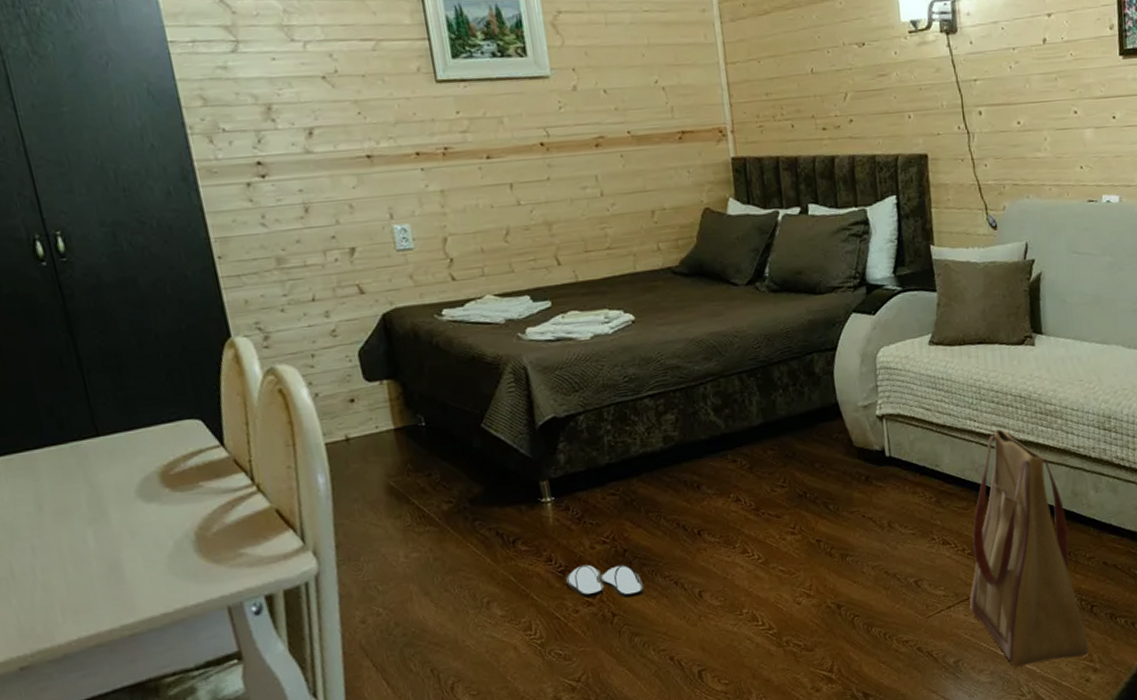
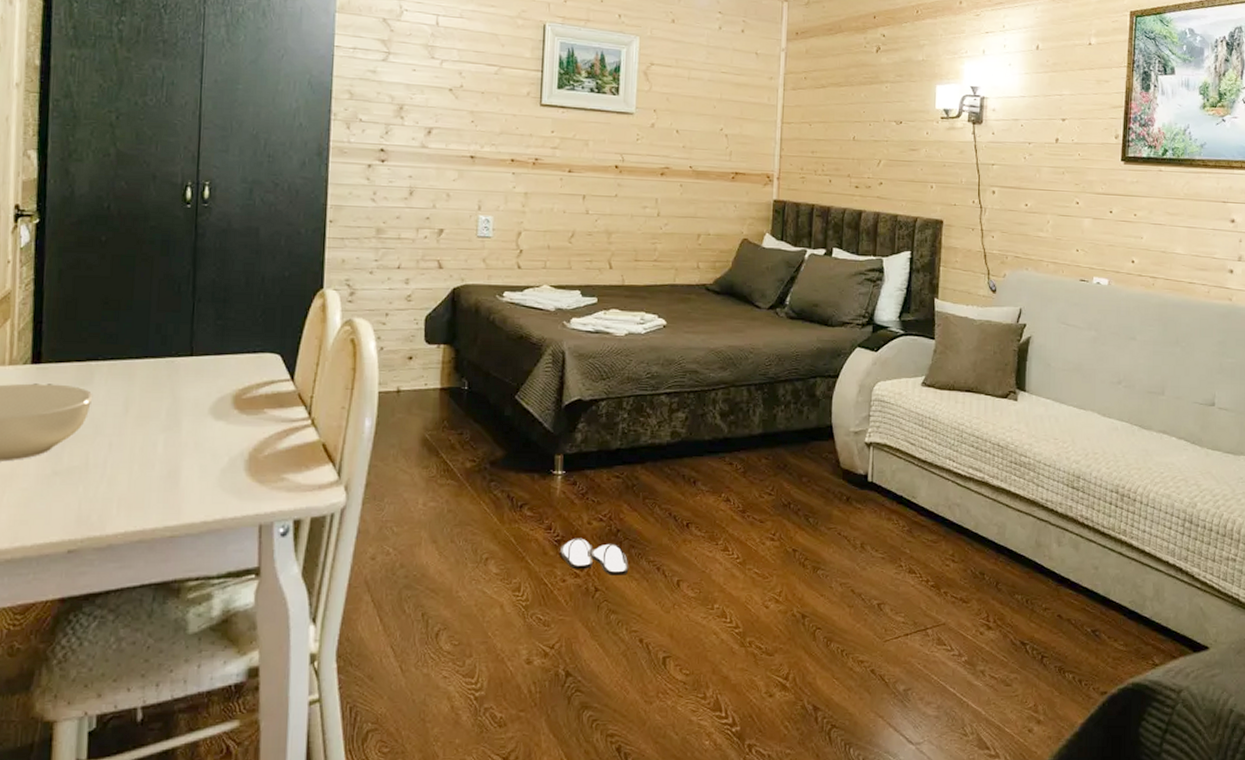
shopping bag: present [969,429,1090,667] -> none [926,473,1035,706]

